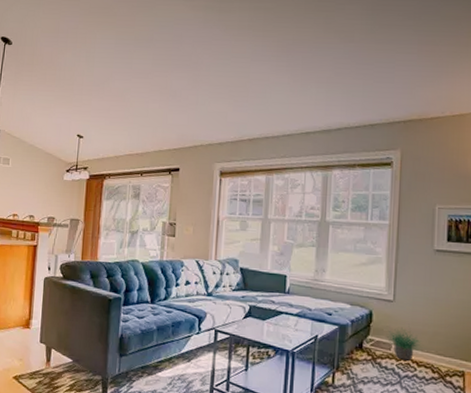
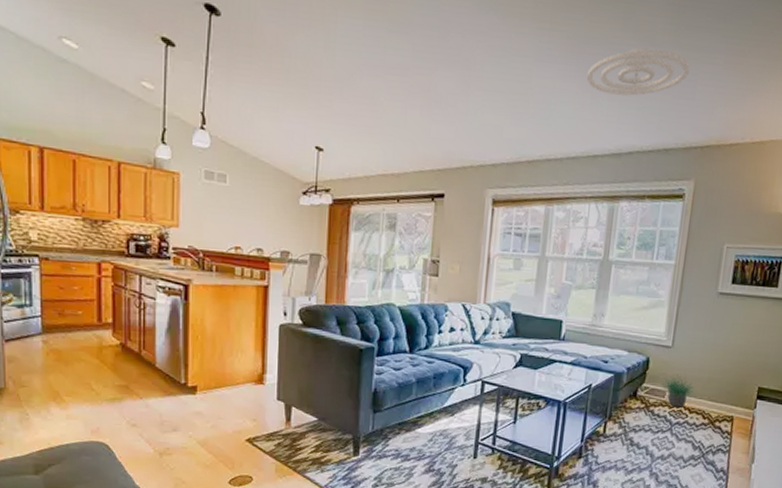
ceiling light fixture: none [296,45,386,83] -> present [586,47,690,96]

